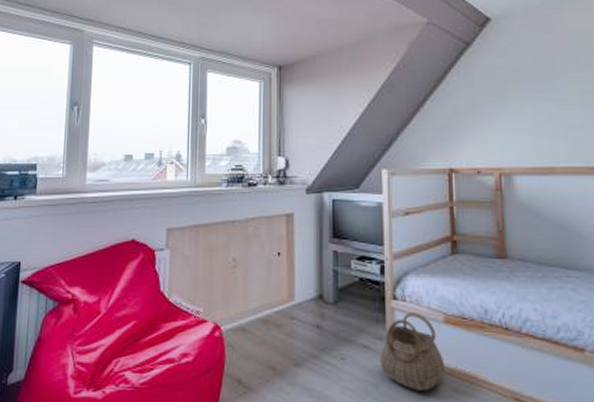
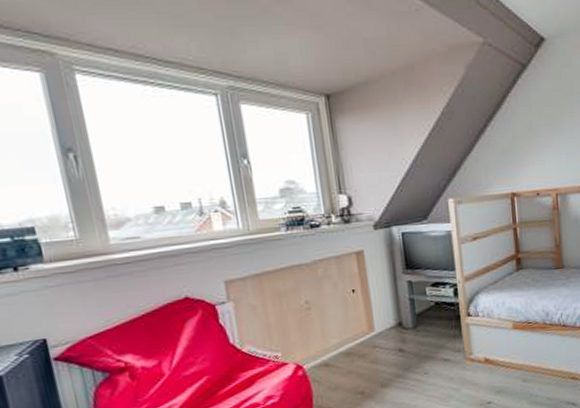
basket: present [380,312,445,391] -> none [459,324,516,387]

